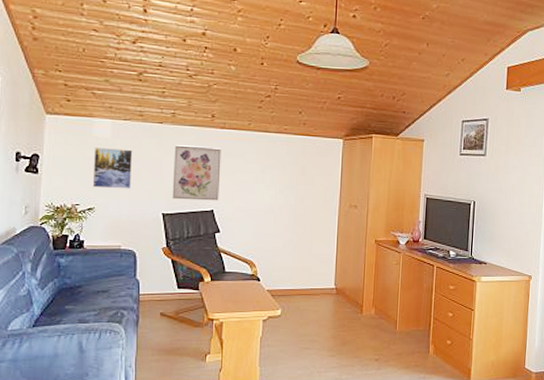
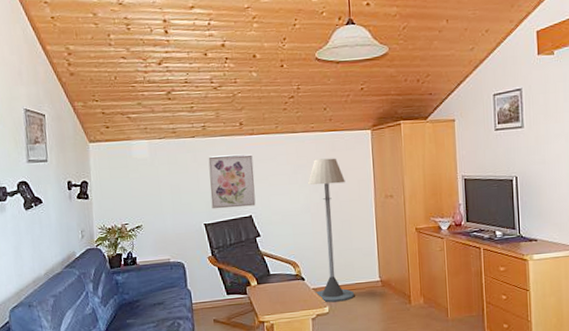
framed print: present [92,148,133,189] -> none [135,166,173,207]
floor lamp: none [269,161,312,306] -> present [308,158,355,303]

